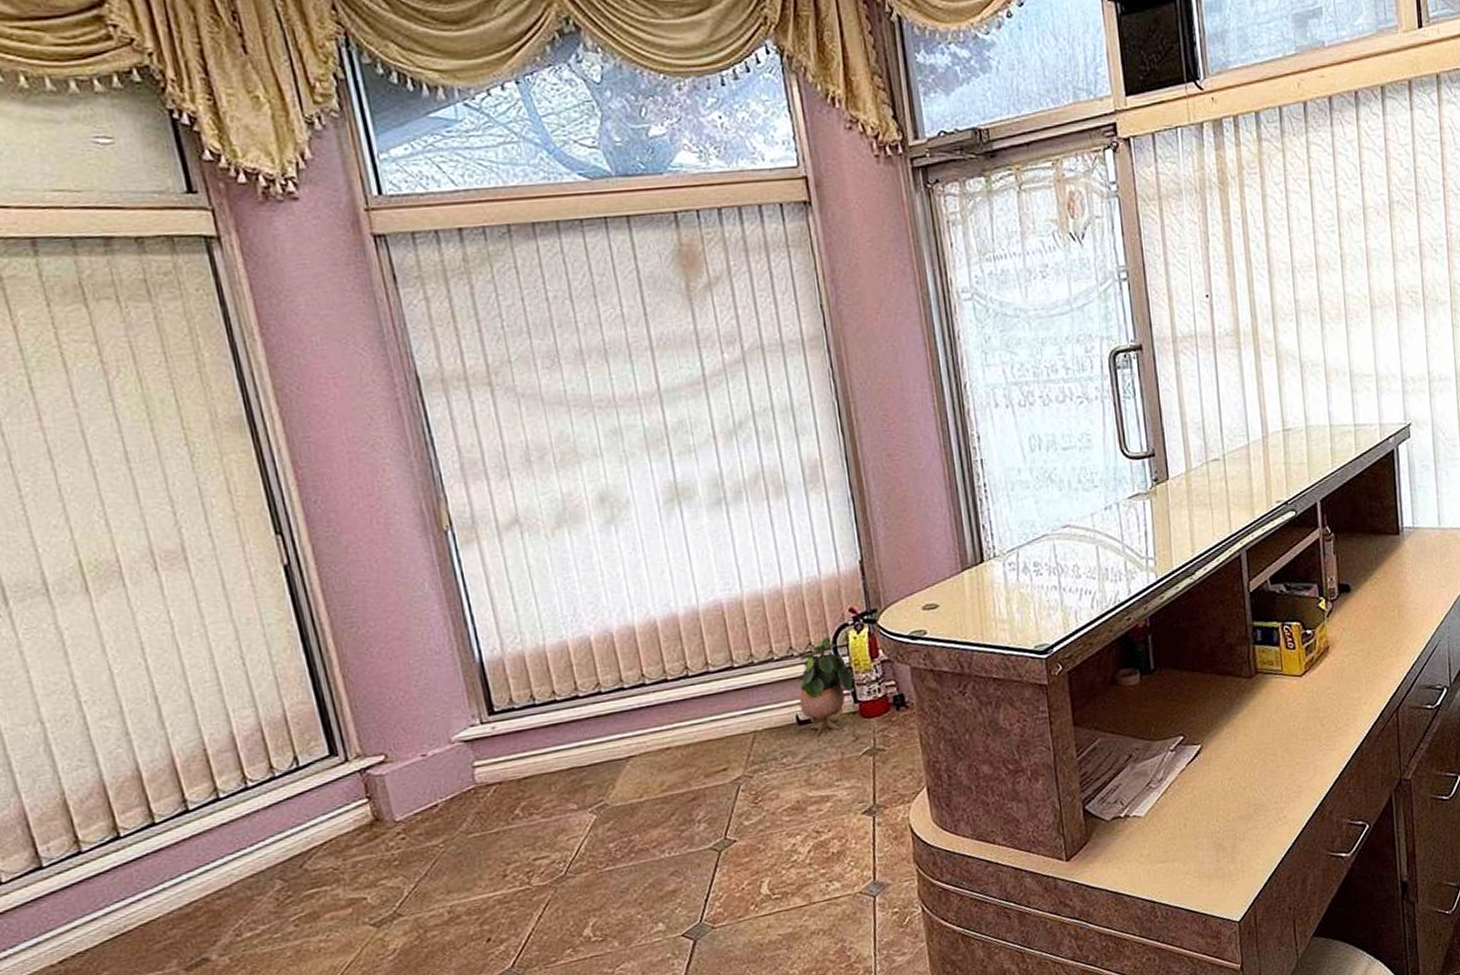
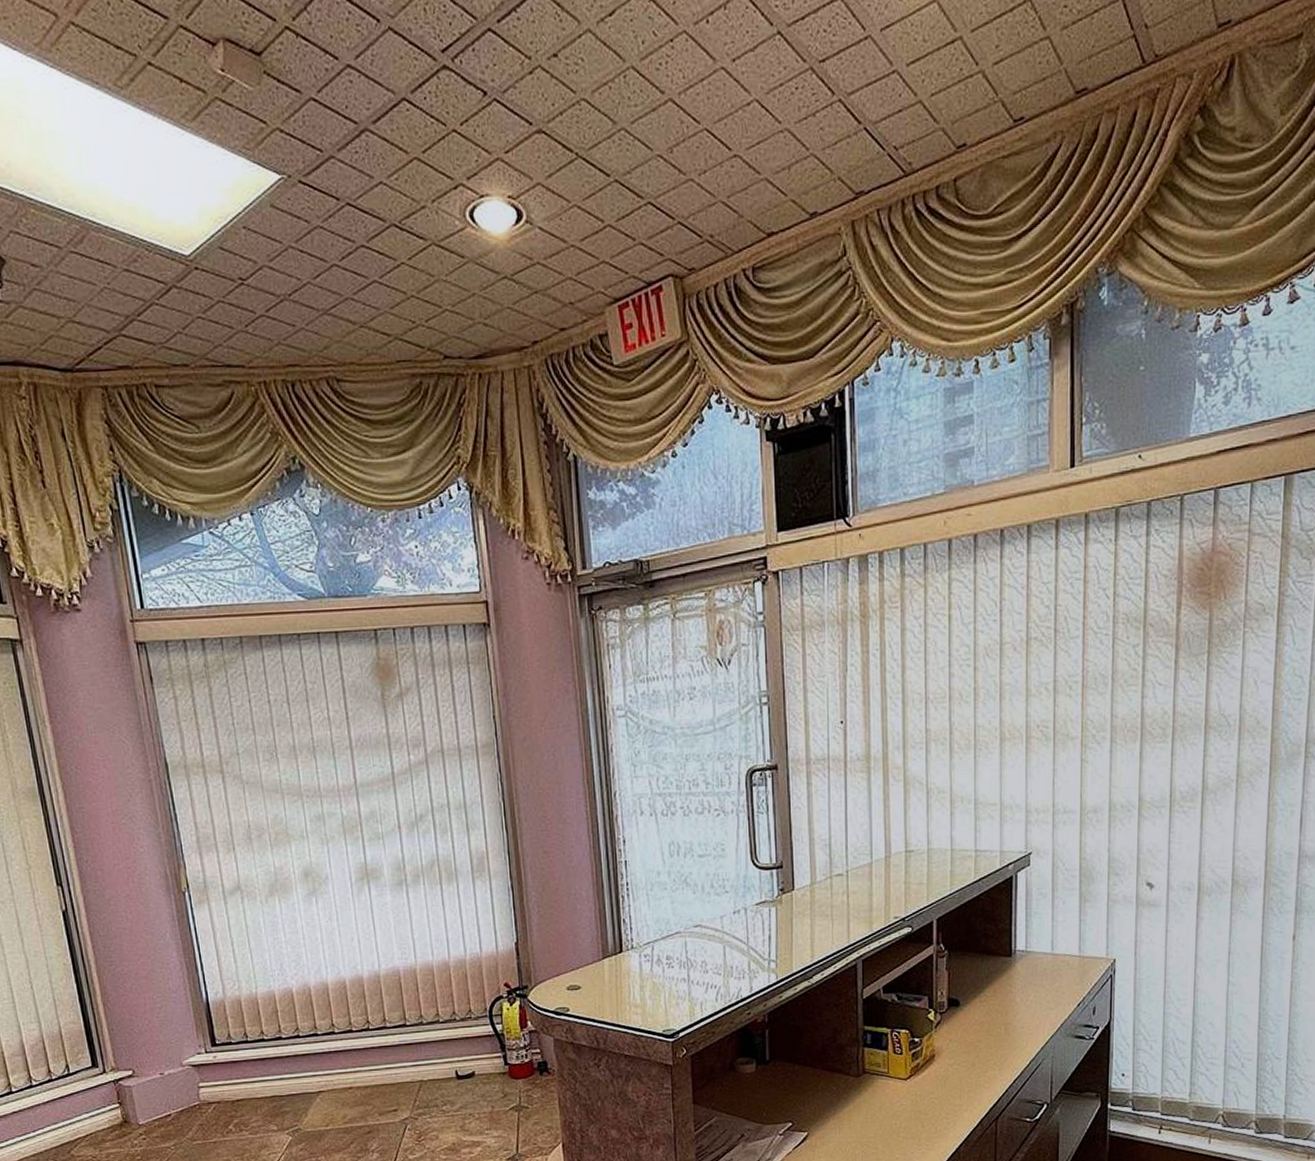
potted plant: present [798,637,853,738] -> none [459,1006,505,1091]

